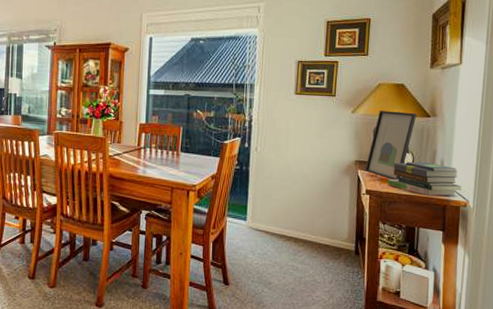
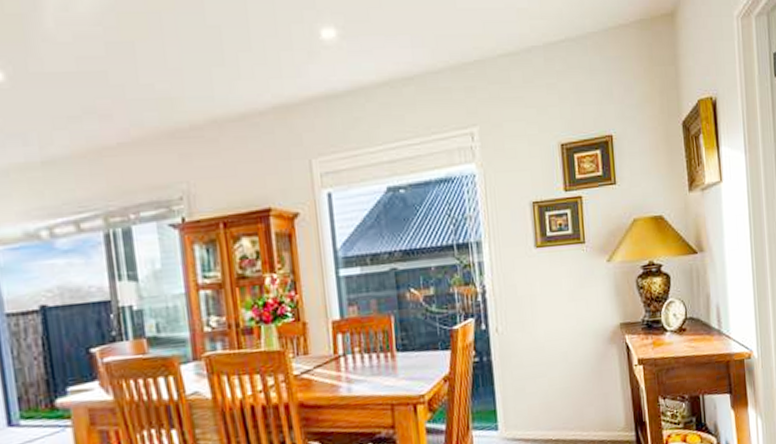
picture frame: present [364,111,417,181] -> none [632,250,683,342]
books: present [387,161,462,196] -> none [661,310,743,353]

